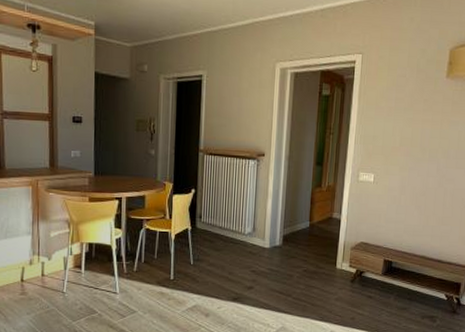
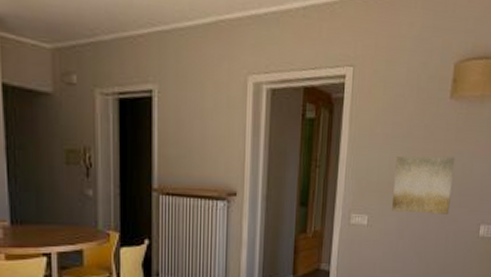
wall art: none [394,125,452,175] -> present [391,155,456,214]

